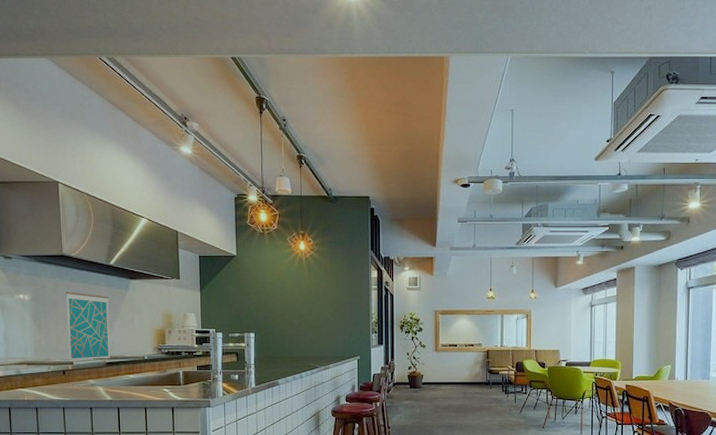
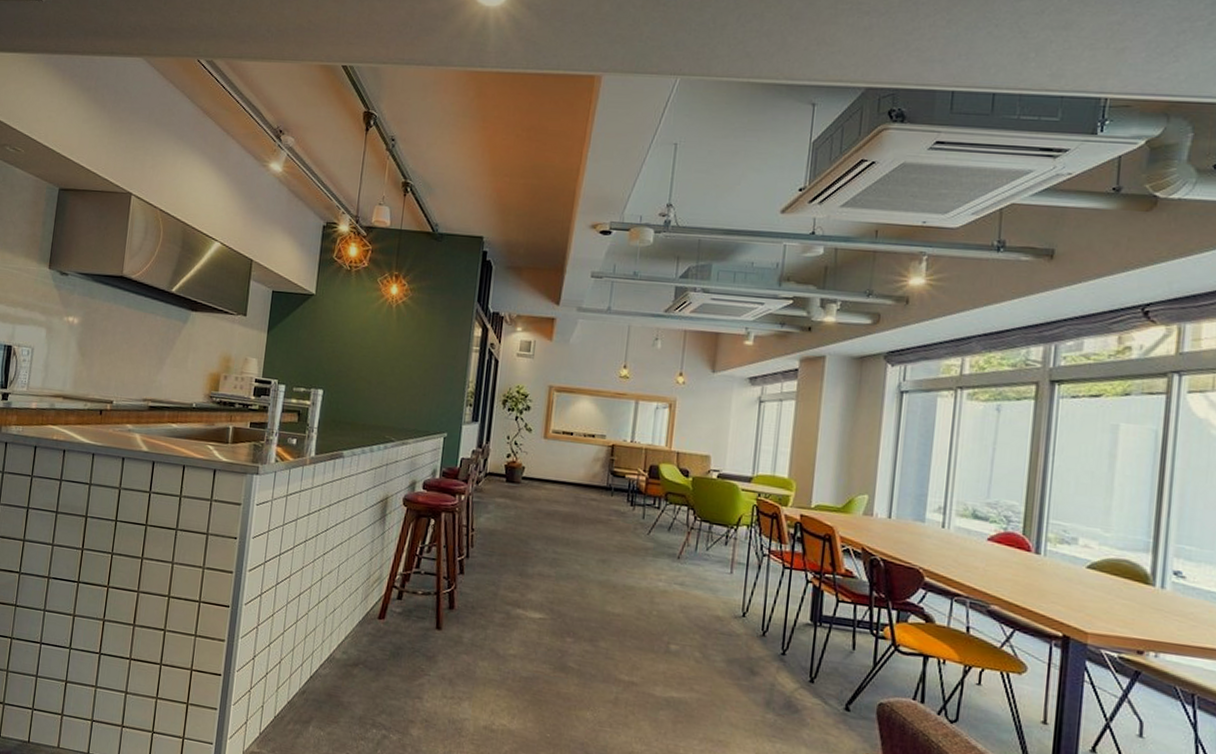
wall art: present [65,291,111,361] -> none [108,318,164,404]

